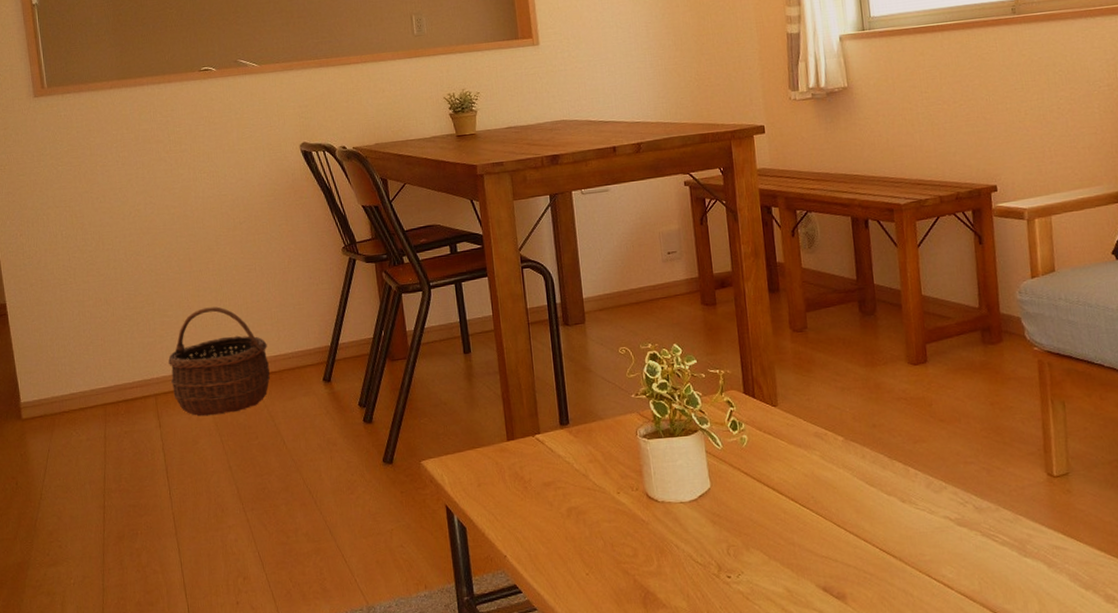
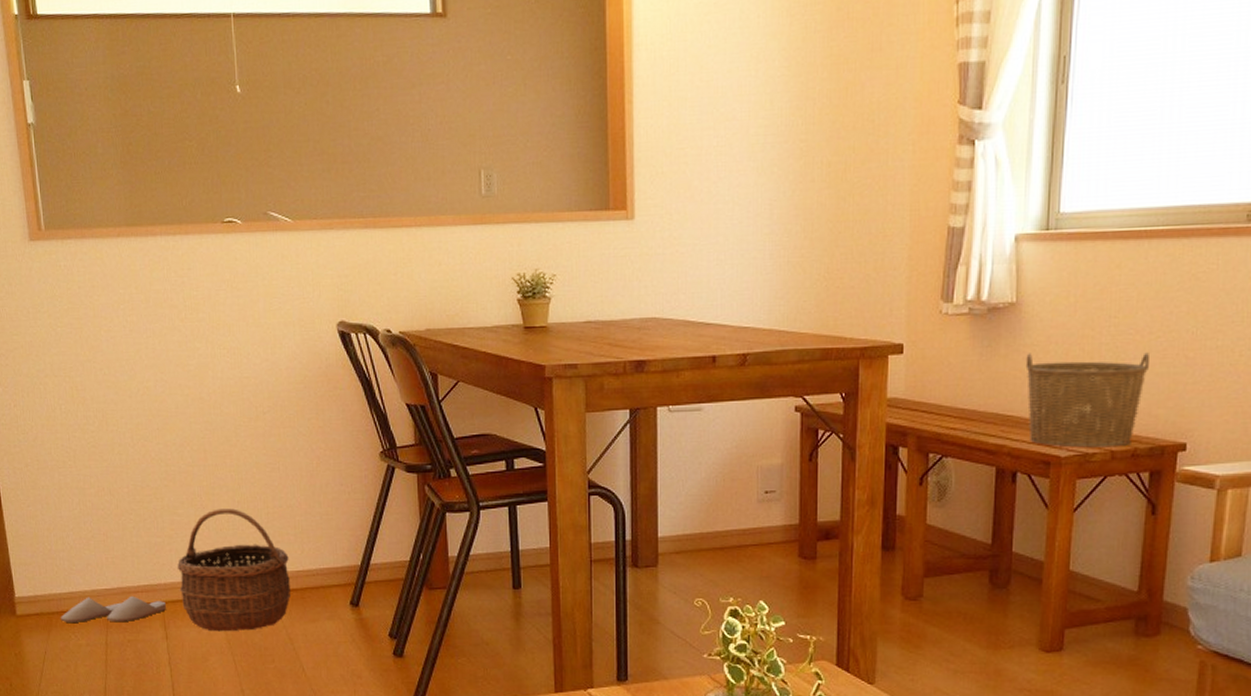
slippers: none [62,391,159,421] -> present [60,595,166,623]
basket: none [861,117,958,197] -> present [1025,352,1149,448]

